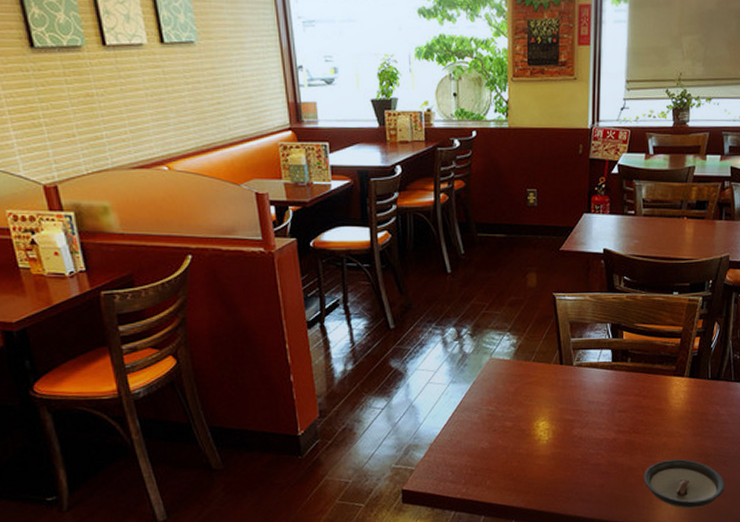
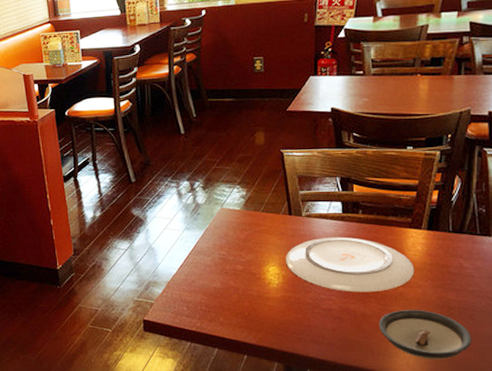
plate: none [556,386,677,445] -> present [286,236,415,293]

